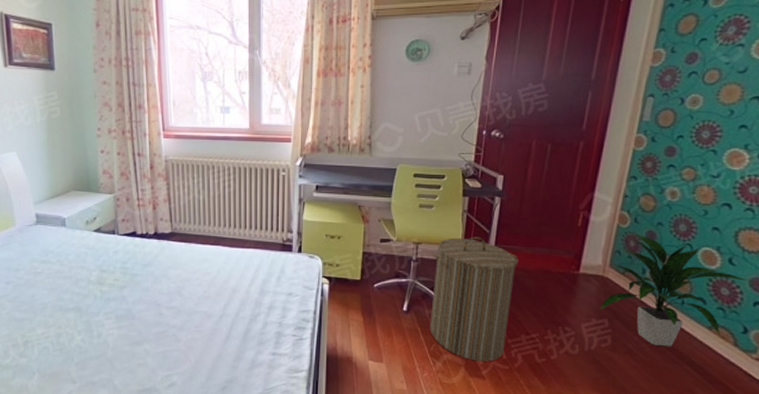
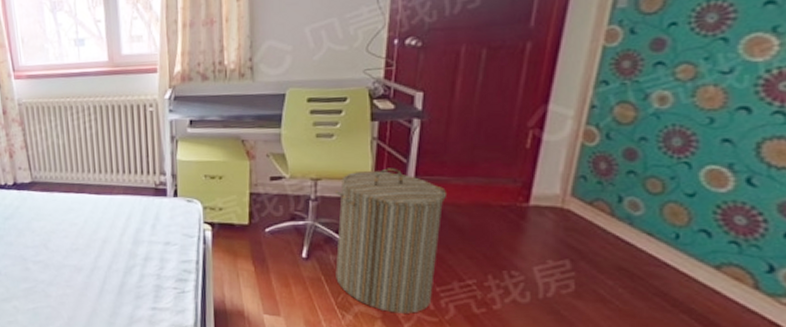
indoor plant: present [600,233,747,347] -> none [558,152,775,292]

